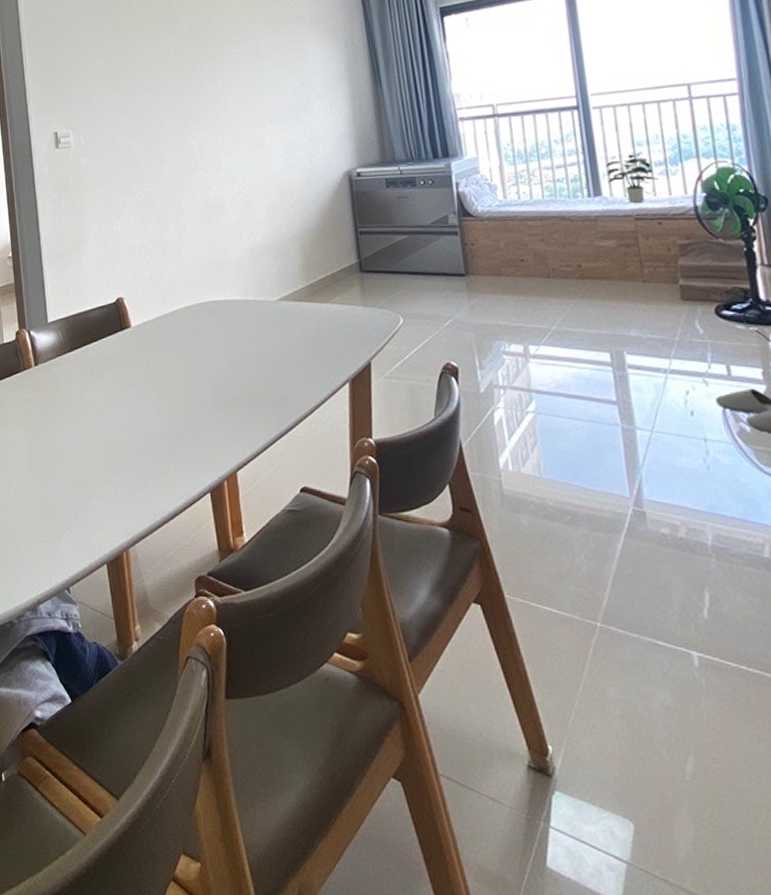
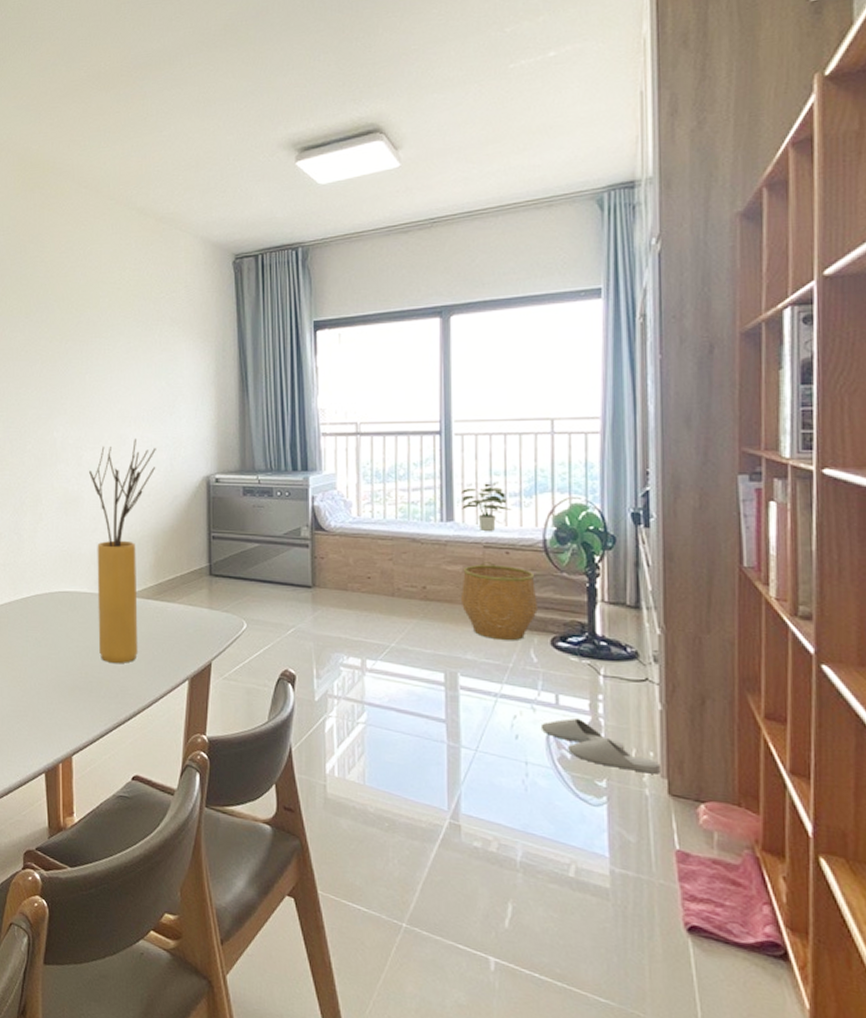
vase: none [229,140,296,370] -> present [89,439,156,663]
basket: none [616,234,698,314] -> present [460,562,538,641]

